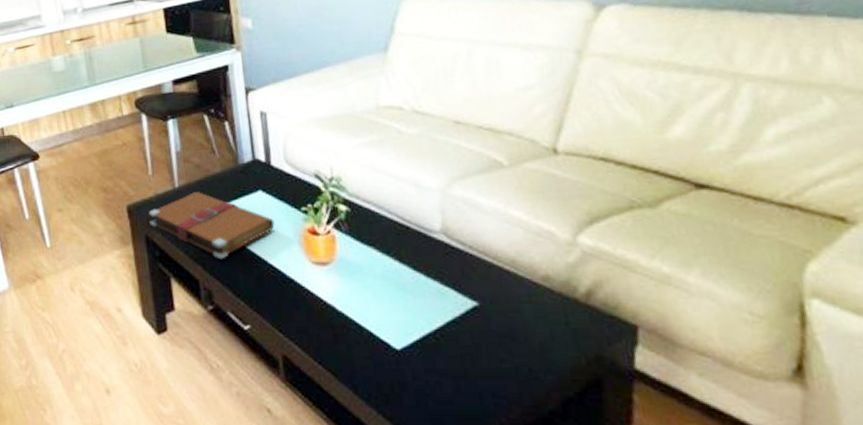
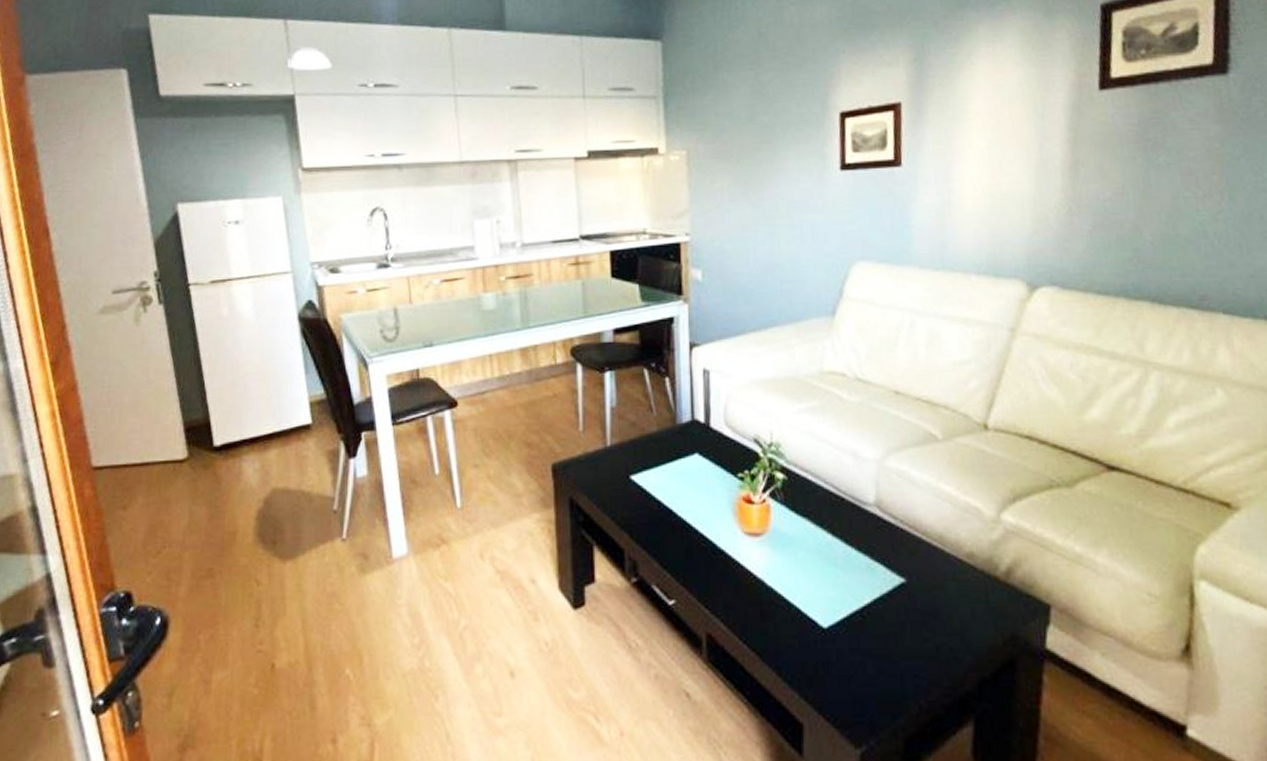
book: present [148,192,275,260] -> none [575,452,709,527]

